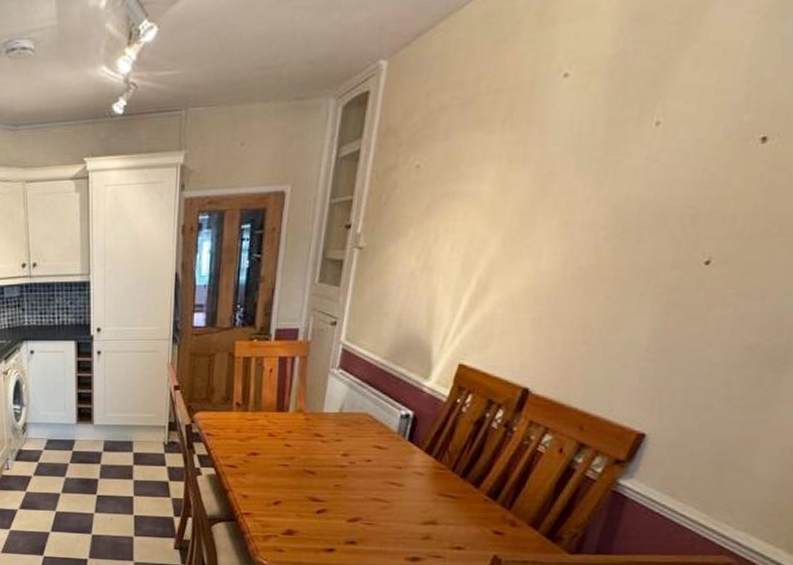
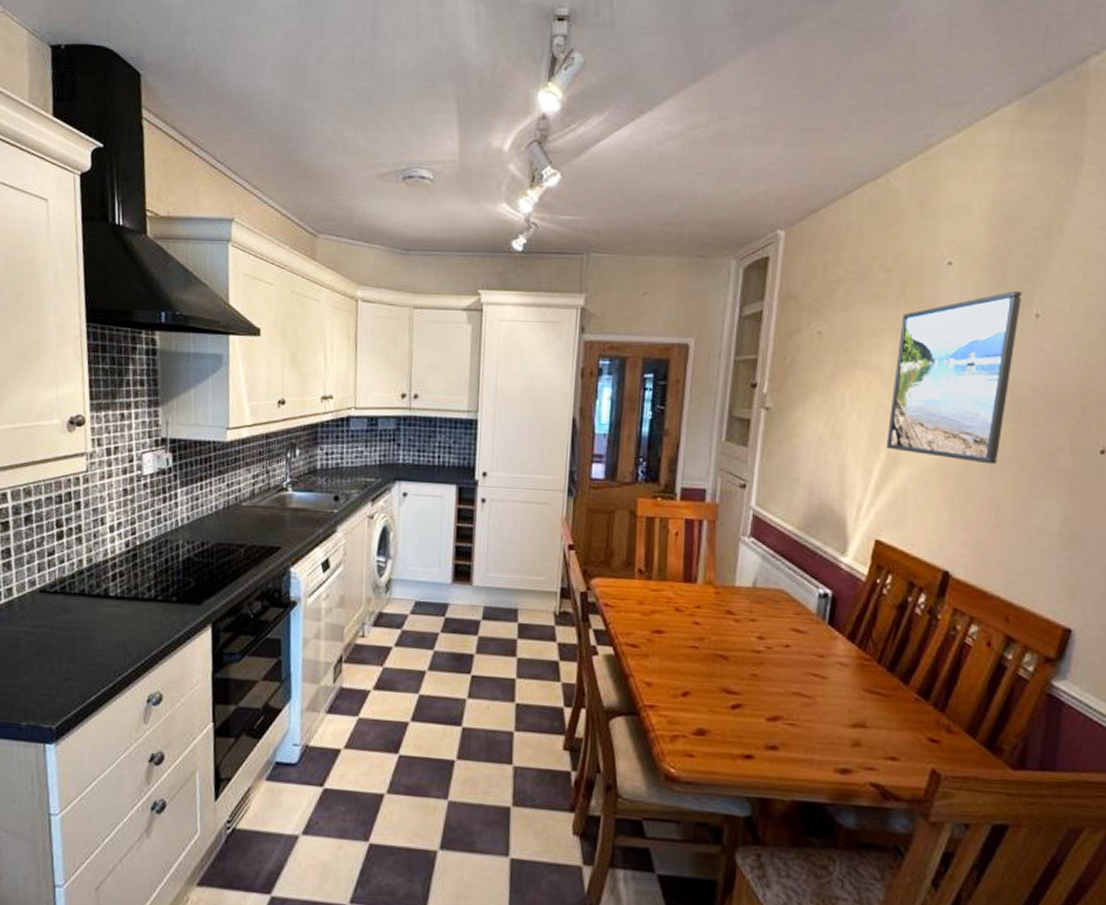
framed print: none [477,98,644,284] -> present [886,291,1022,464]

